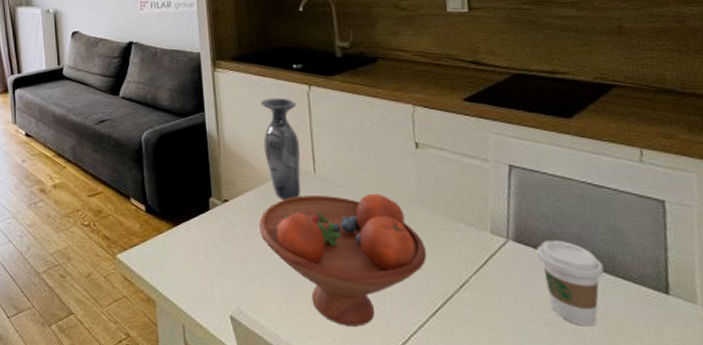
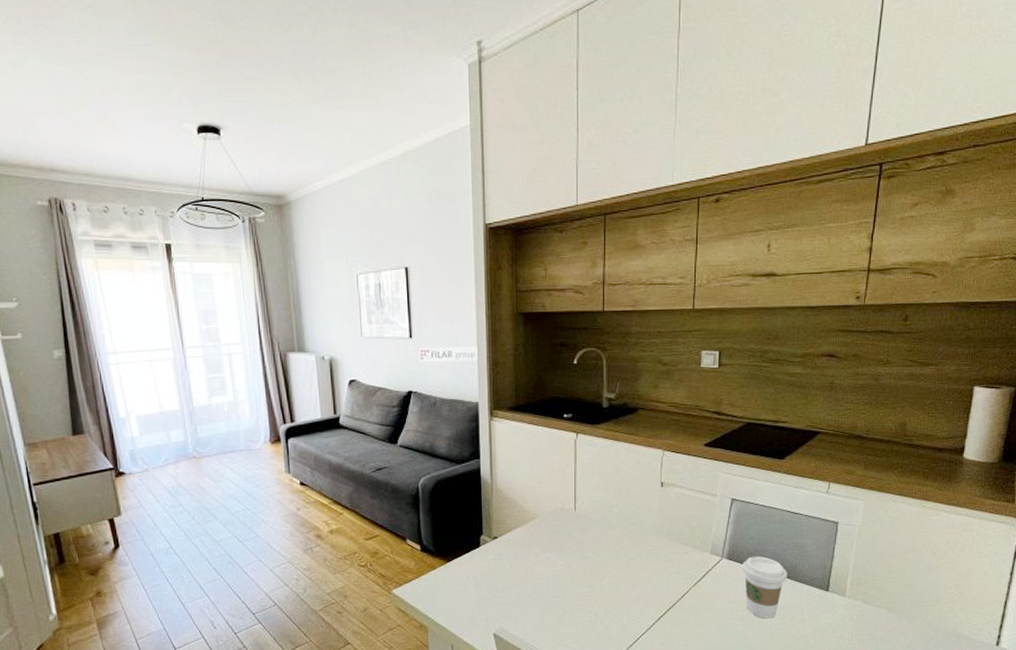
fruit bowl: present [259,193,427,327] -> none [524,526,660,634]
vase: present [261,97,301,200] -> none [532,444,565,535]

